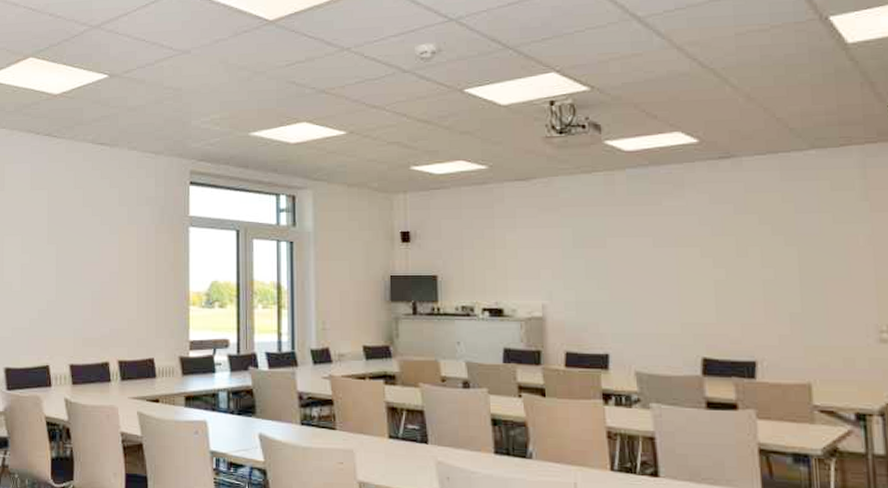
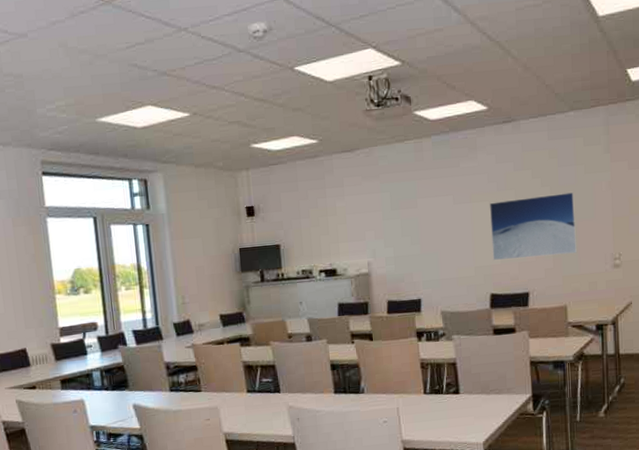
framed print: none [701,245,824,319] -> present [490,192,577,260]

